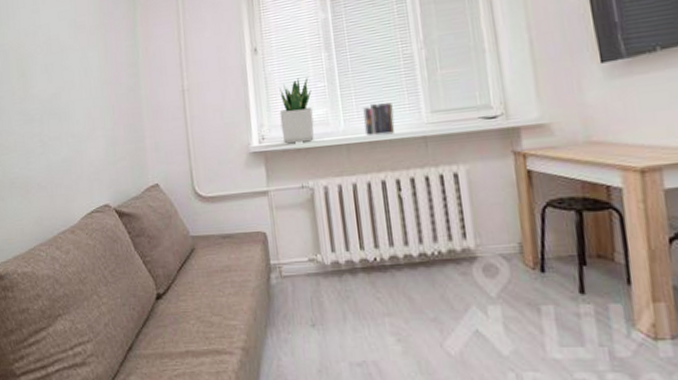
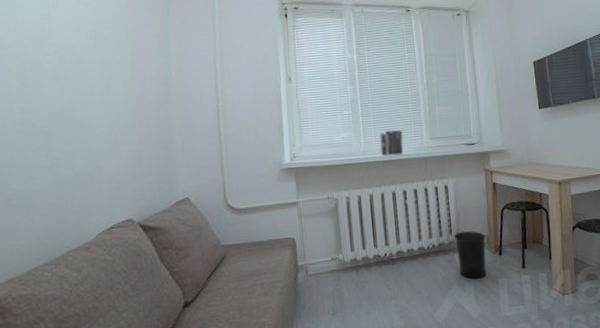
planter: present [279,77,314,144] -> none [310,106,340,162]
waste bin: none [468,235,521,302] -> present [453,231,487,279]

